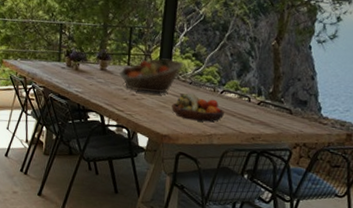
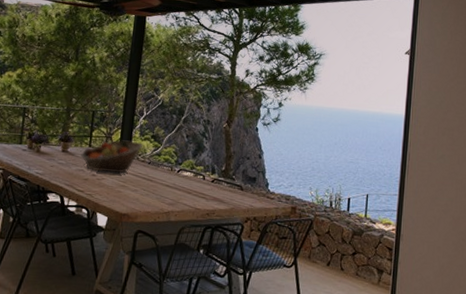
fruit bowl: present [171,93,224,122] -> none [131,172,181,200]

